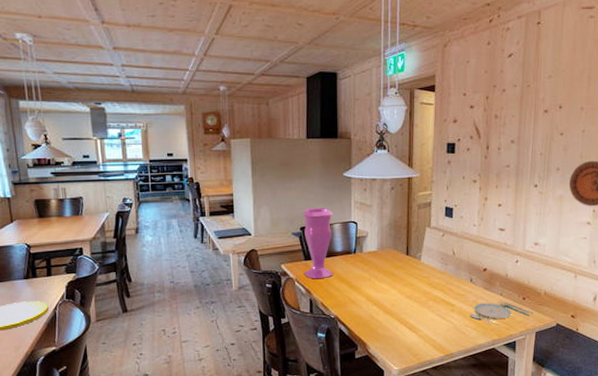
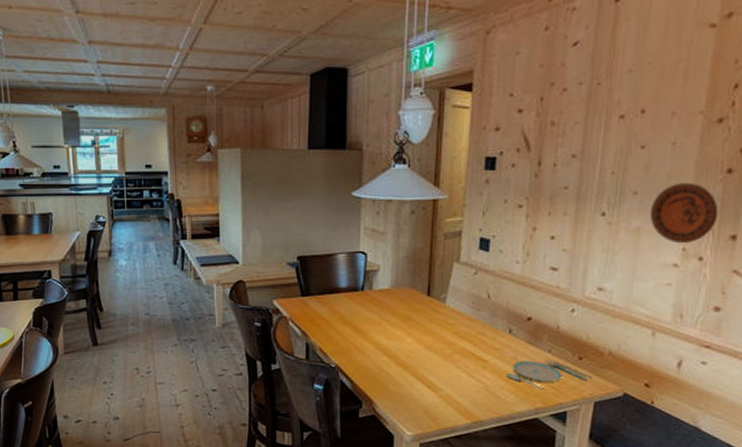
vase: present [301,207,334,278] -> none [298,233,339,319]

